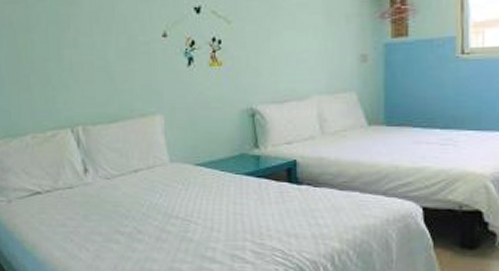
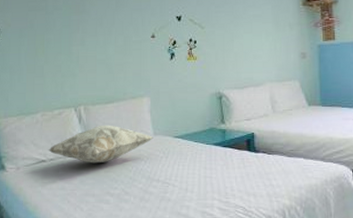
decorative pillow: none [43,149,170,196] -> present [49,125,154,164]

